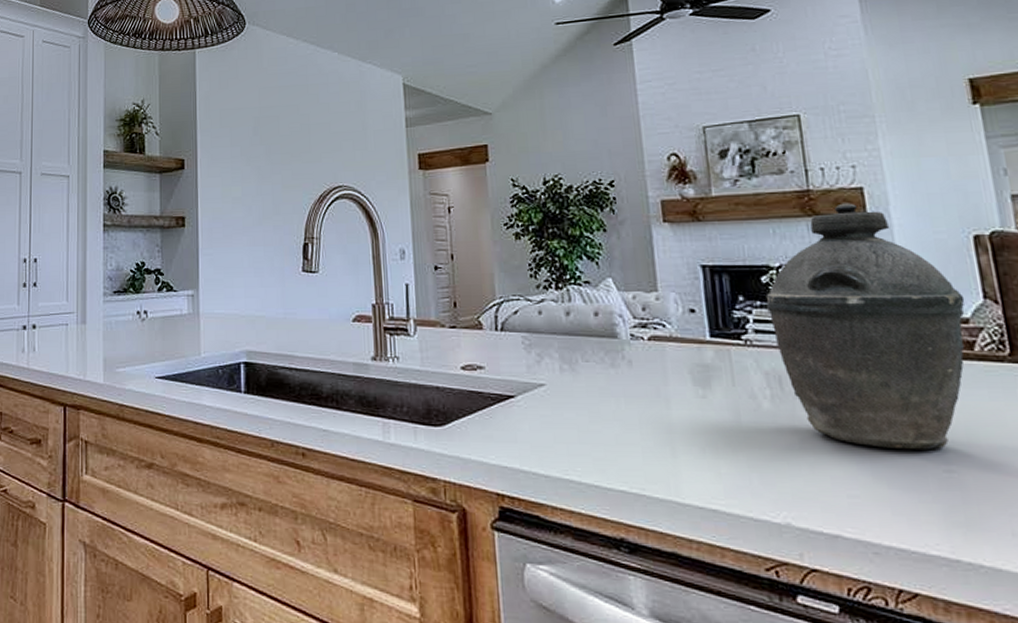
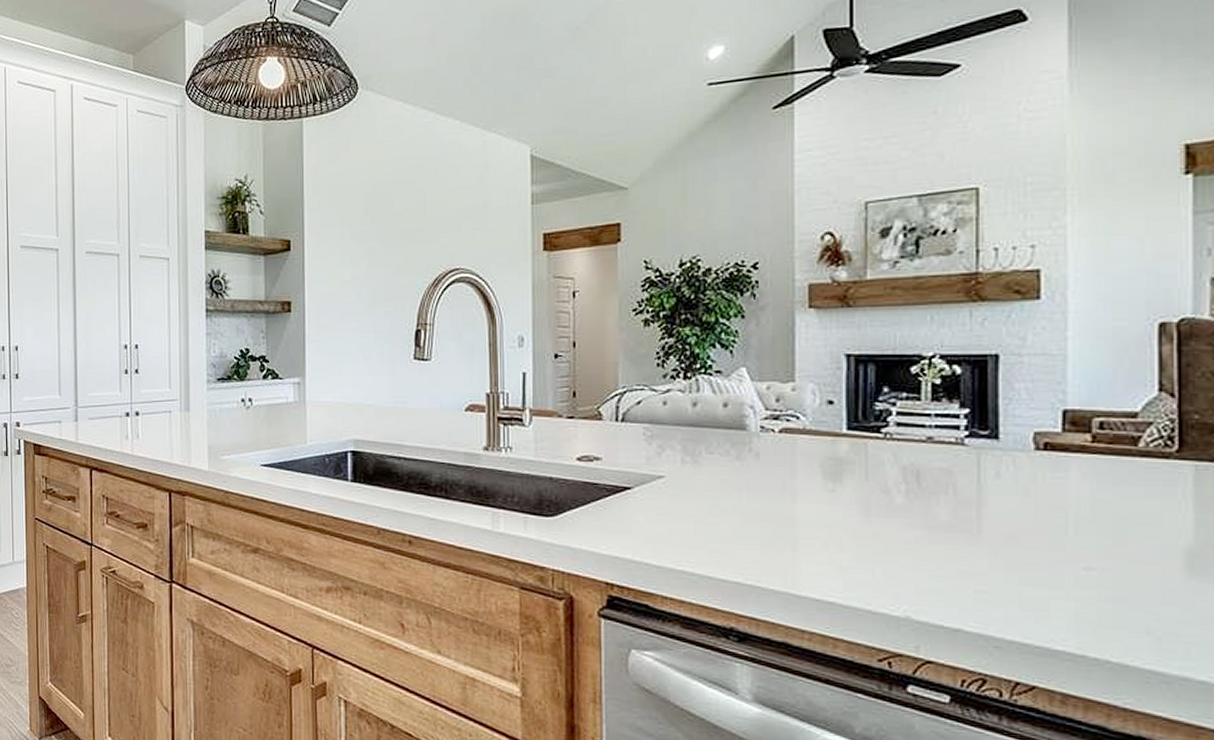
kettle: present [765,203,965,450] -> none [913,287,1137,548]

